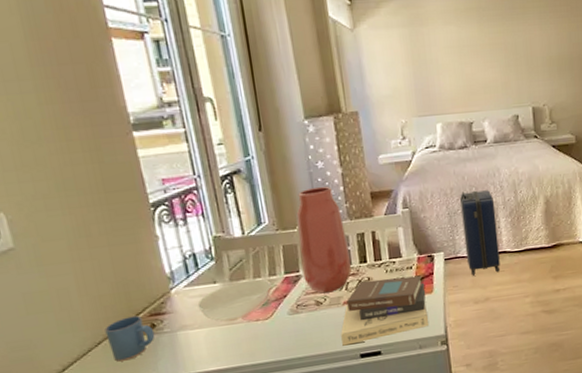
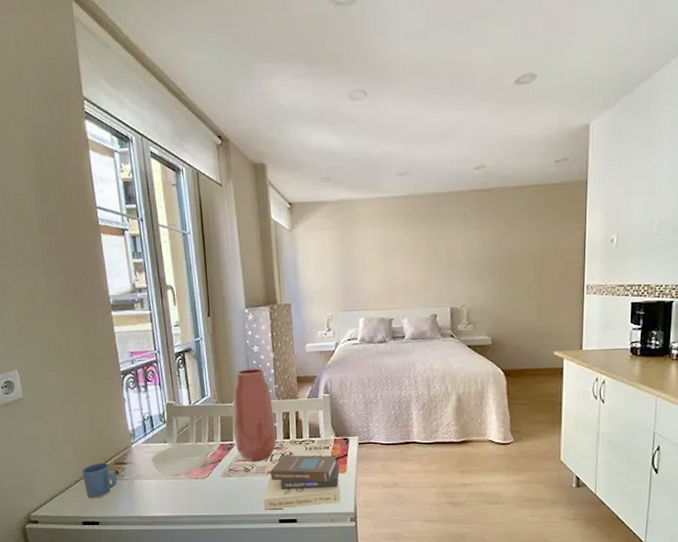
suitcase: present [460,190,500,276] -> none [376,382,410,461]

